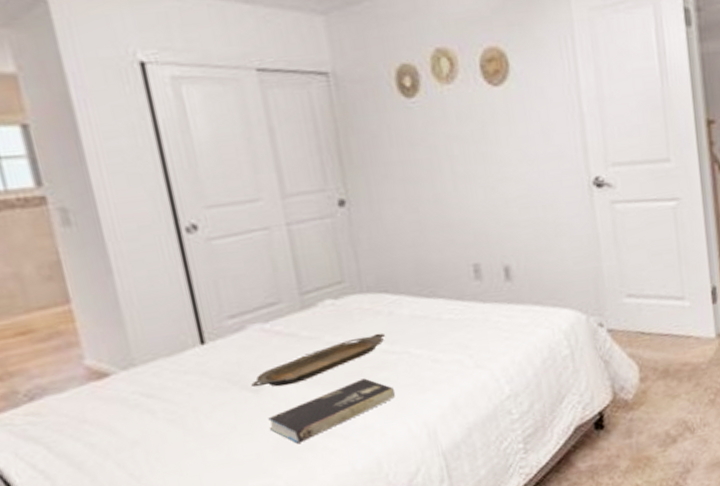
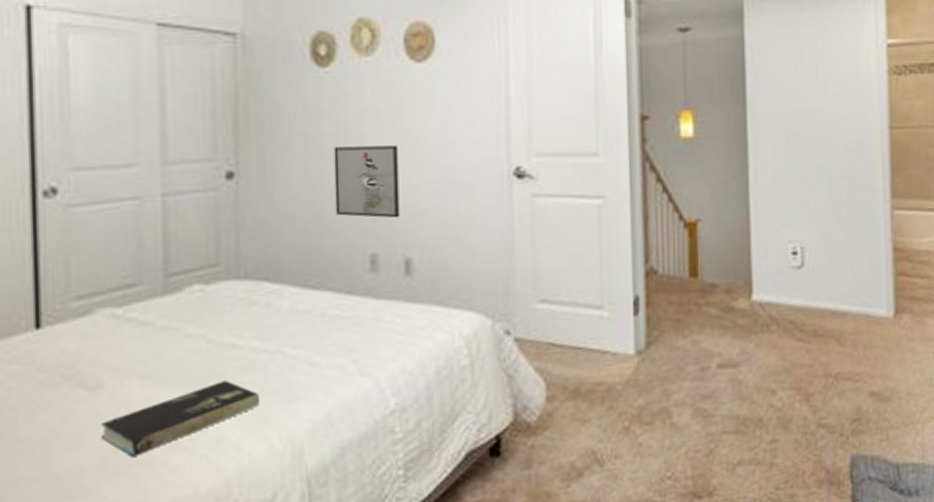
serving tray: present [251,333,385,388] -> none [88,327,257,386]
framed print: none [429,165,495,233] -> present [334,145,400,219]

